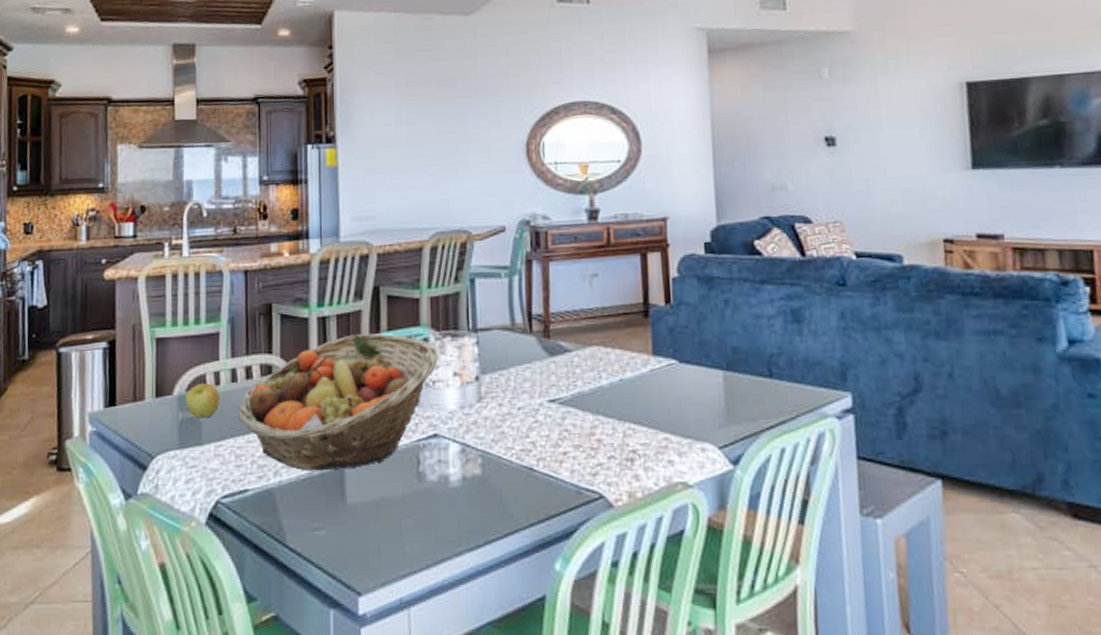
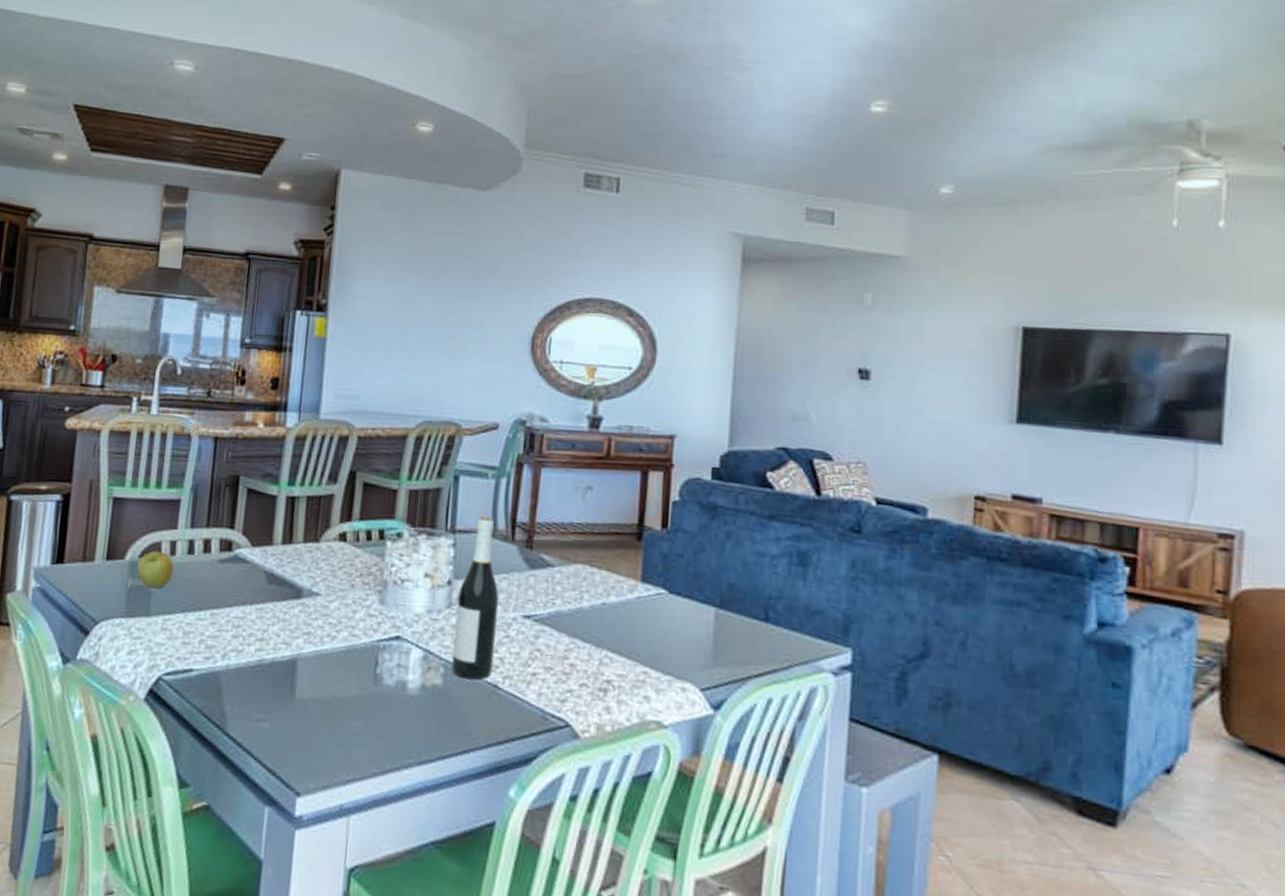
fruit basket: present [238,333,439,471] -> none [191,519,411,661]
wine bottle: none [486,312,526,466] -> present [451,516,500,680]

